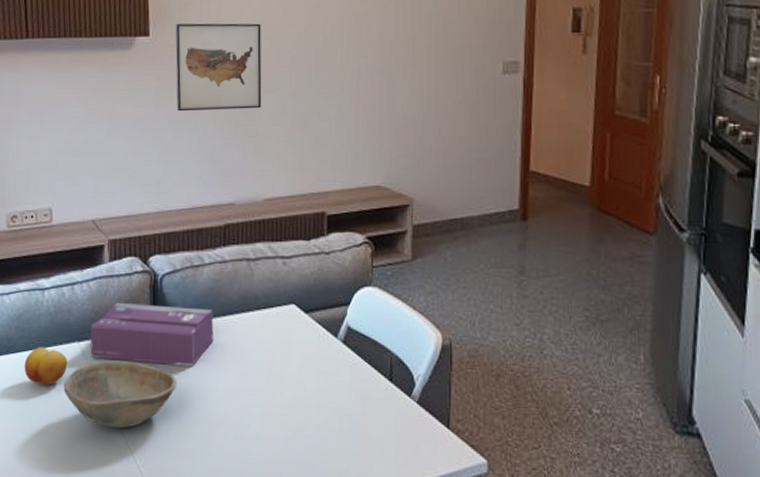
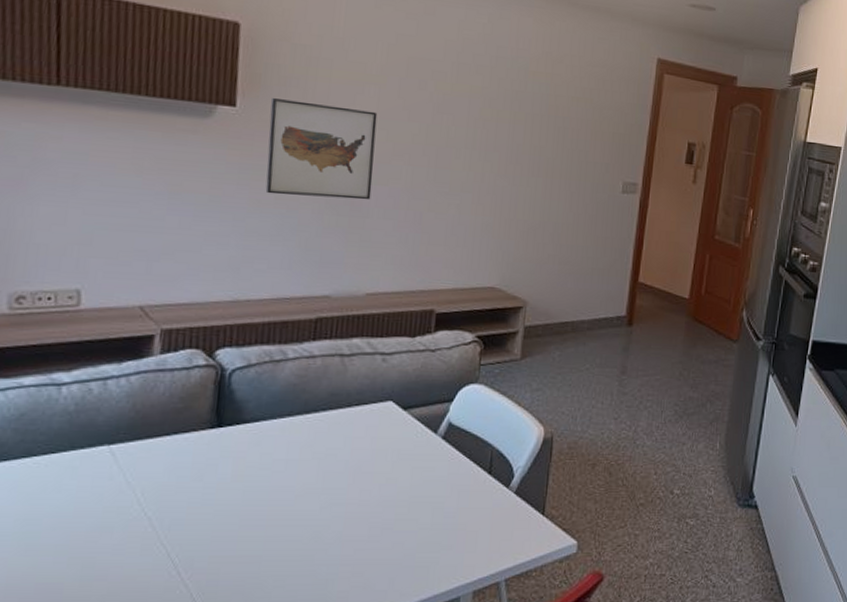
fruit: present [24,347,68,385] -> none [22,452,91,496]
bowl: present [63,360,178,429] -> none [82,464,243,540]
tissue box: present [89,303,214,366] -> none [125,400,295,467]

